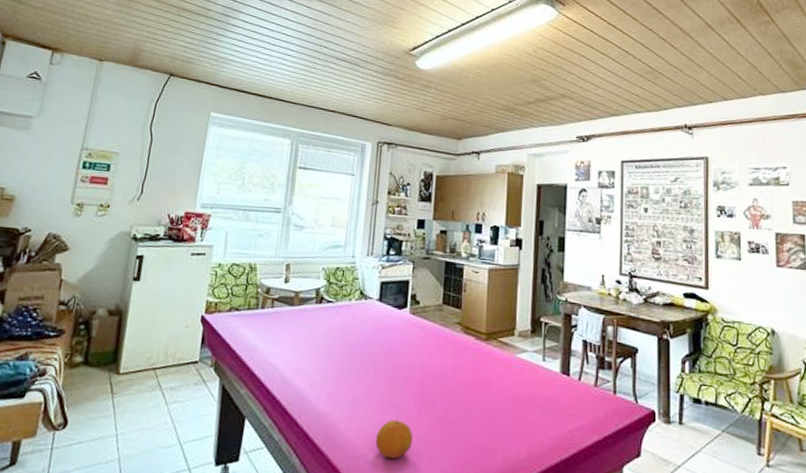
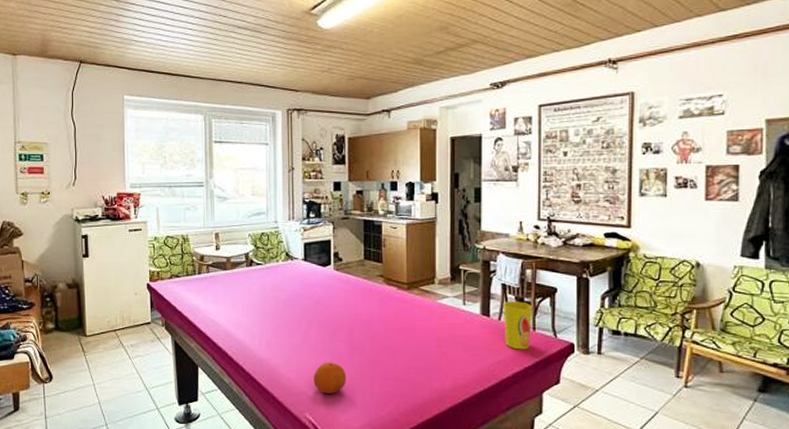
cup: none [583,359,614,416] -> present [503,301,533,350]

